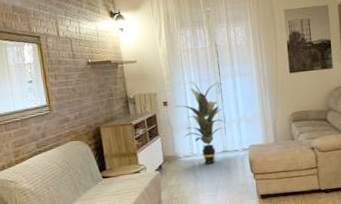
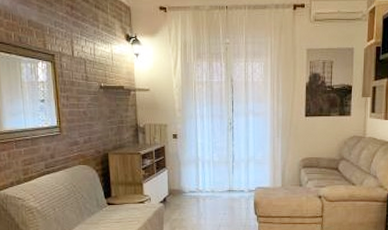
indoor plant: present [175,81,225,164] -> none [184,116,234,201]

